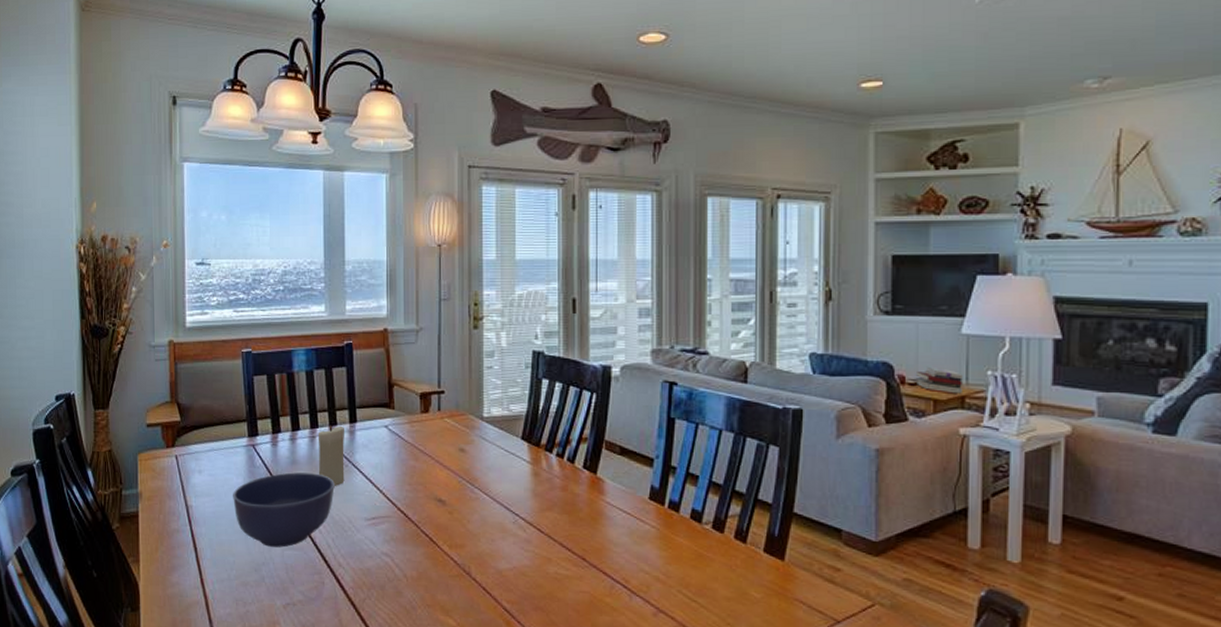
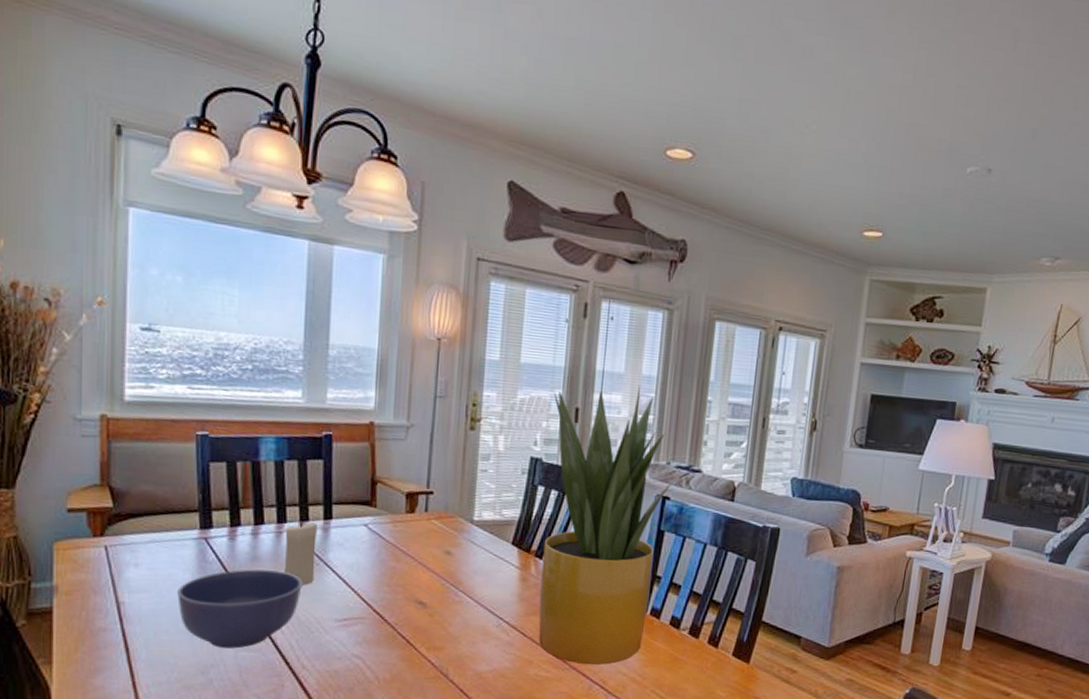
planter: none [549,270,686,563] -> present [538,385,681,665]
books: present [915,366,962,395] -> none [877,496,915,523]

